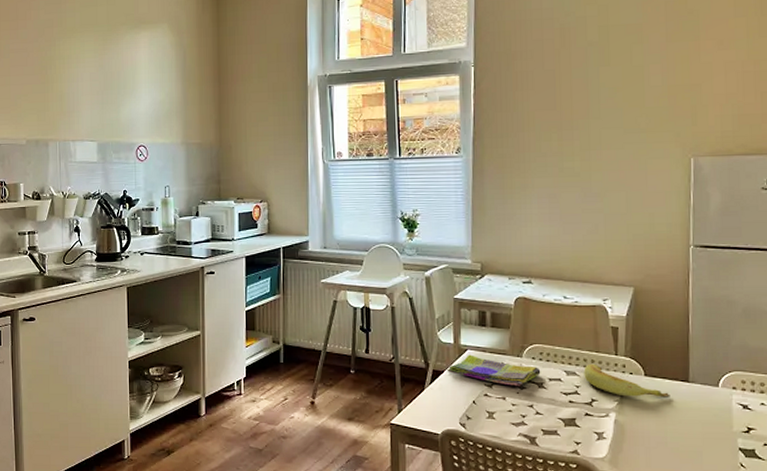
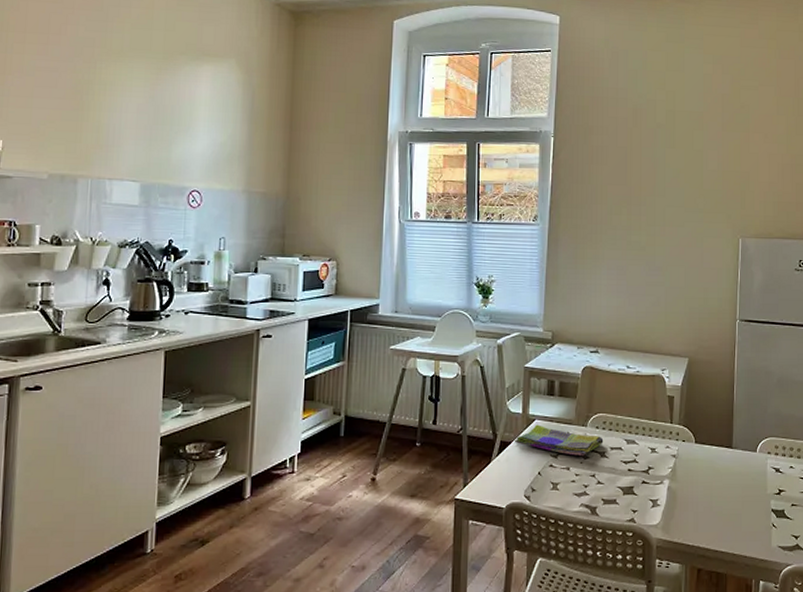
banana: present [583,363,670,398] -> none [642,432,716,464]

